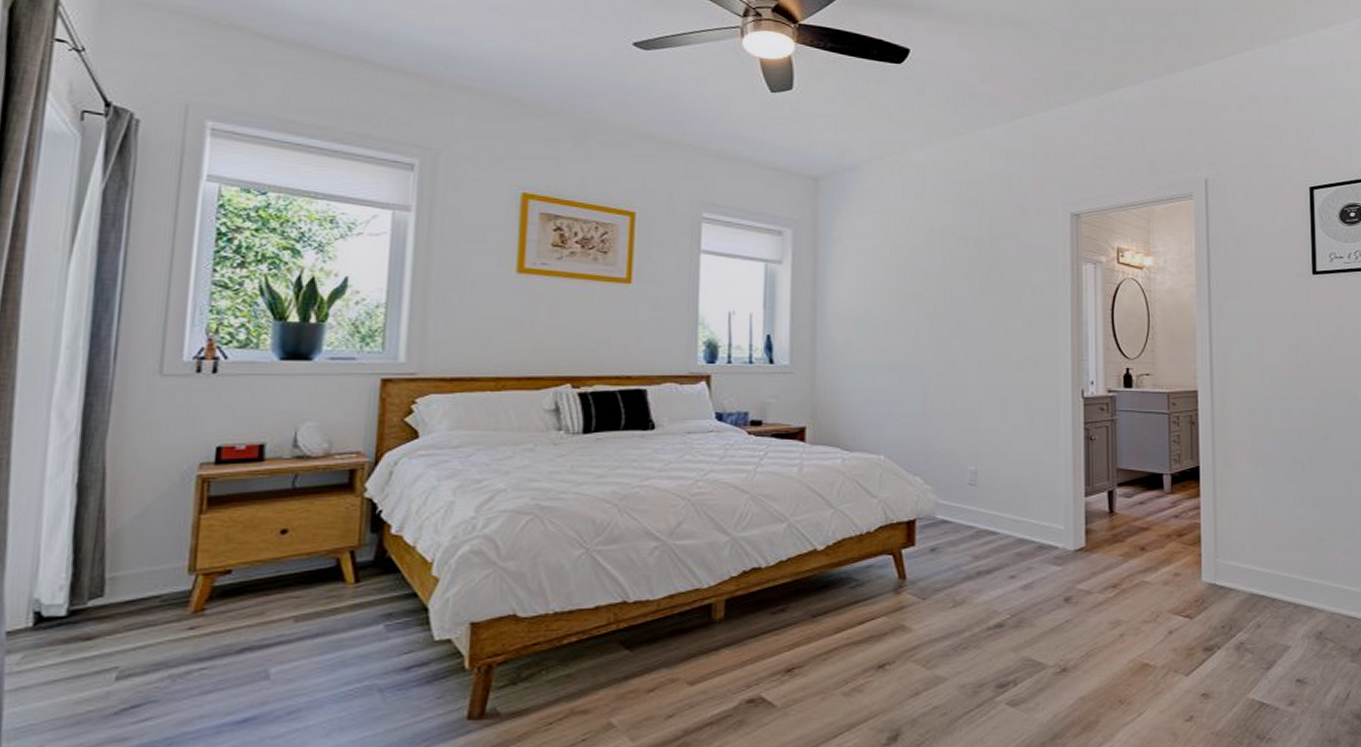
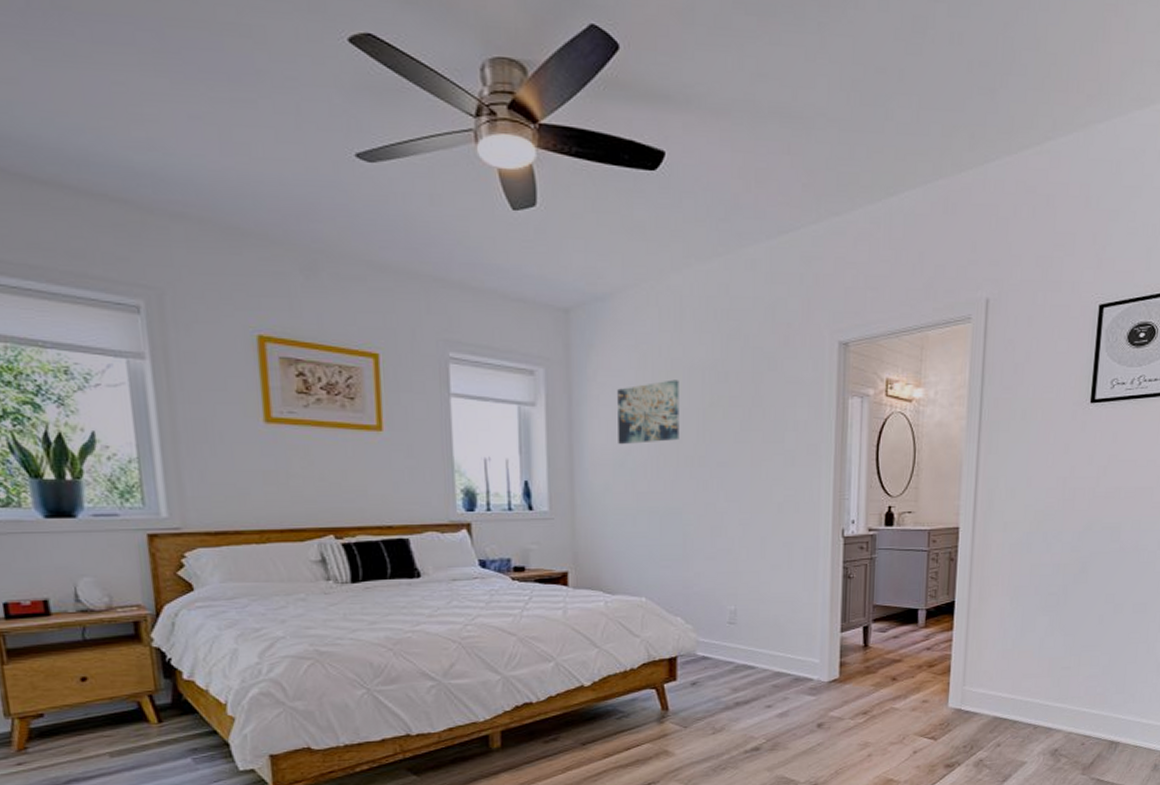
wall art: none [860,243,921,303] -> present [617,379,679,445]

